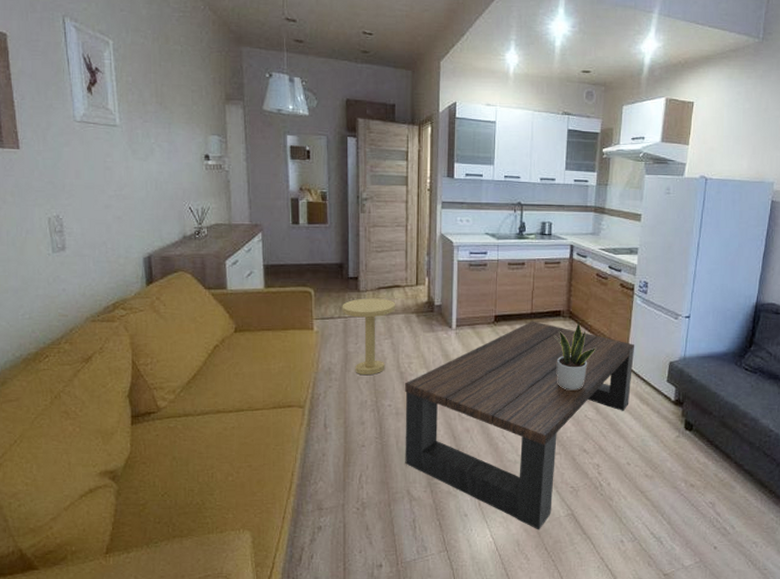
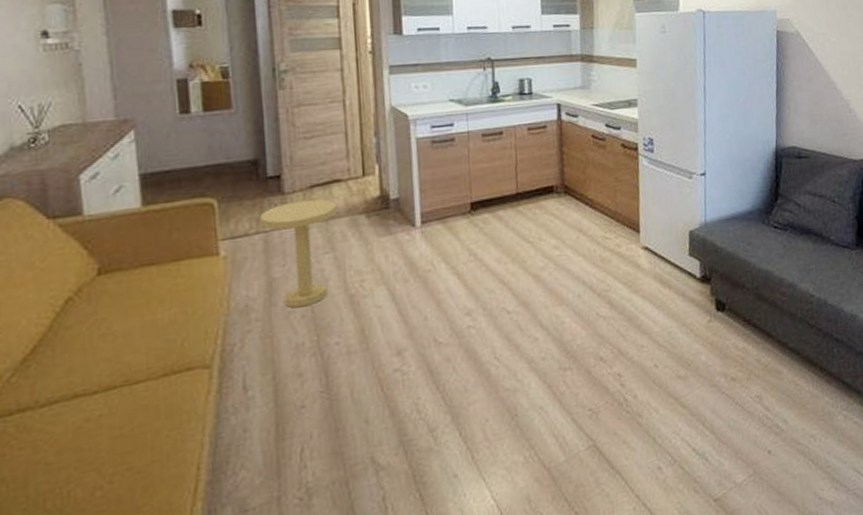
coffee table: present [405,321,635,530] -> none [357,202,648,476]
potted plant: present [553,321,598,391] -> none [547,196,603,285]

